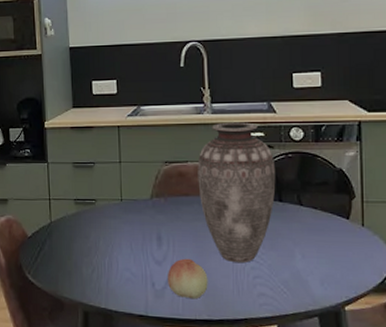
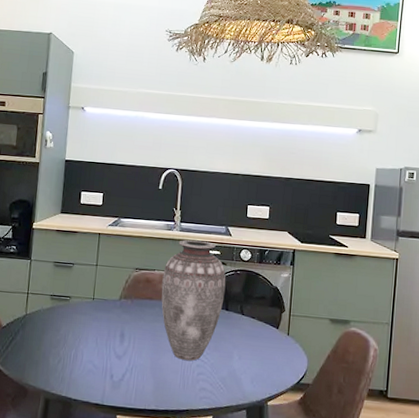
fruit: present [168,258,208,300] -> none [125,354,160,391]

